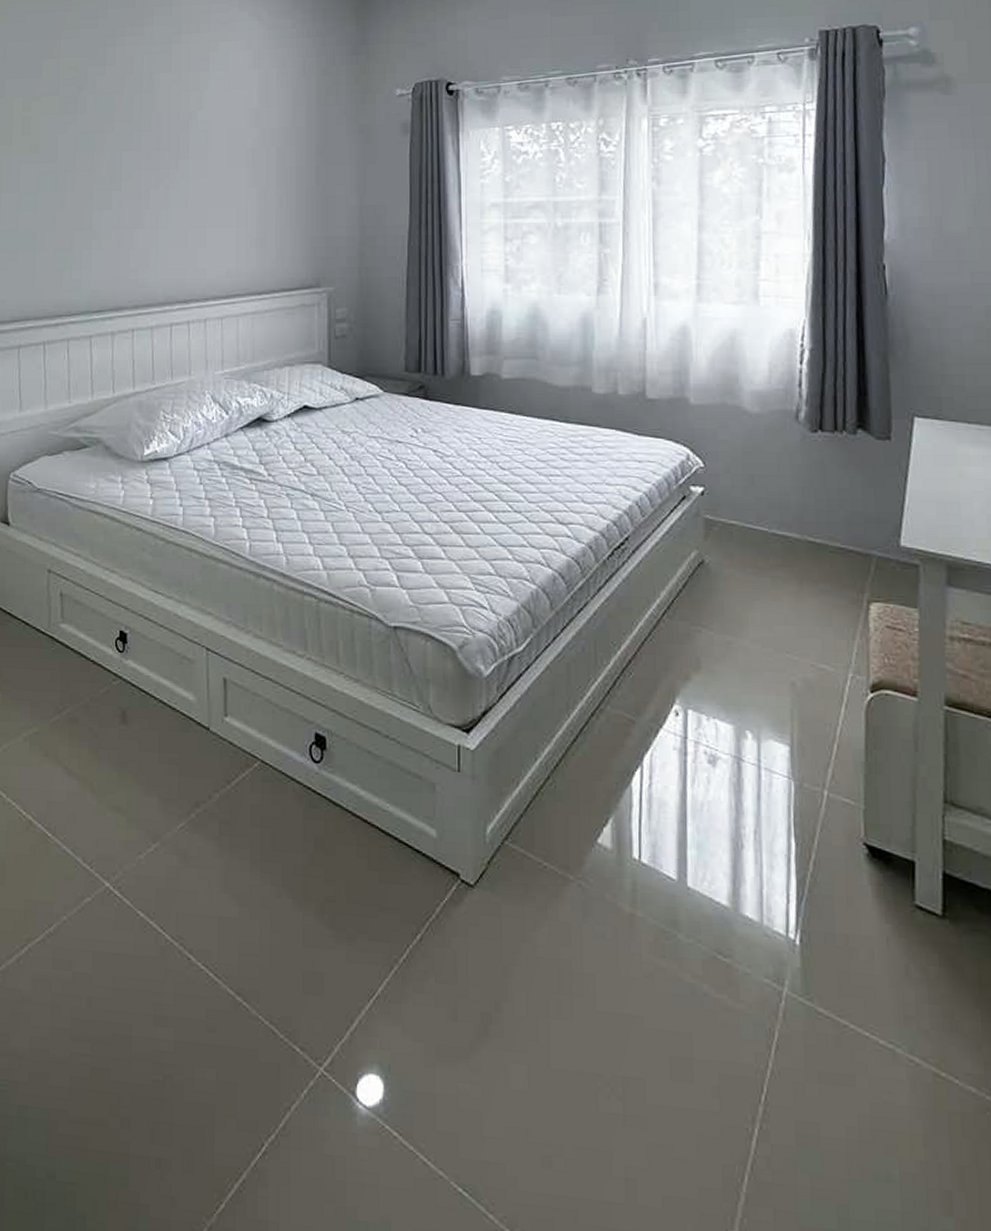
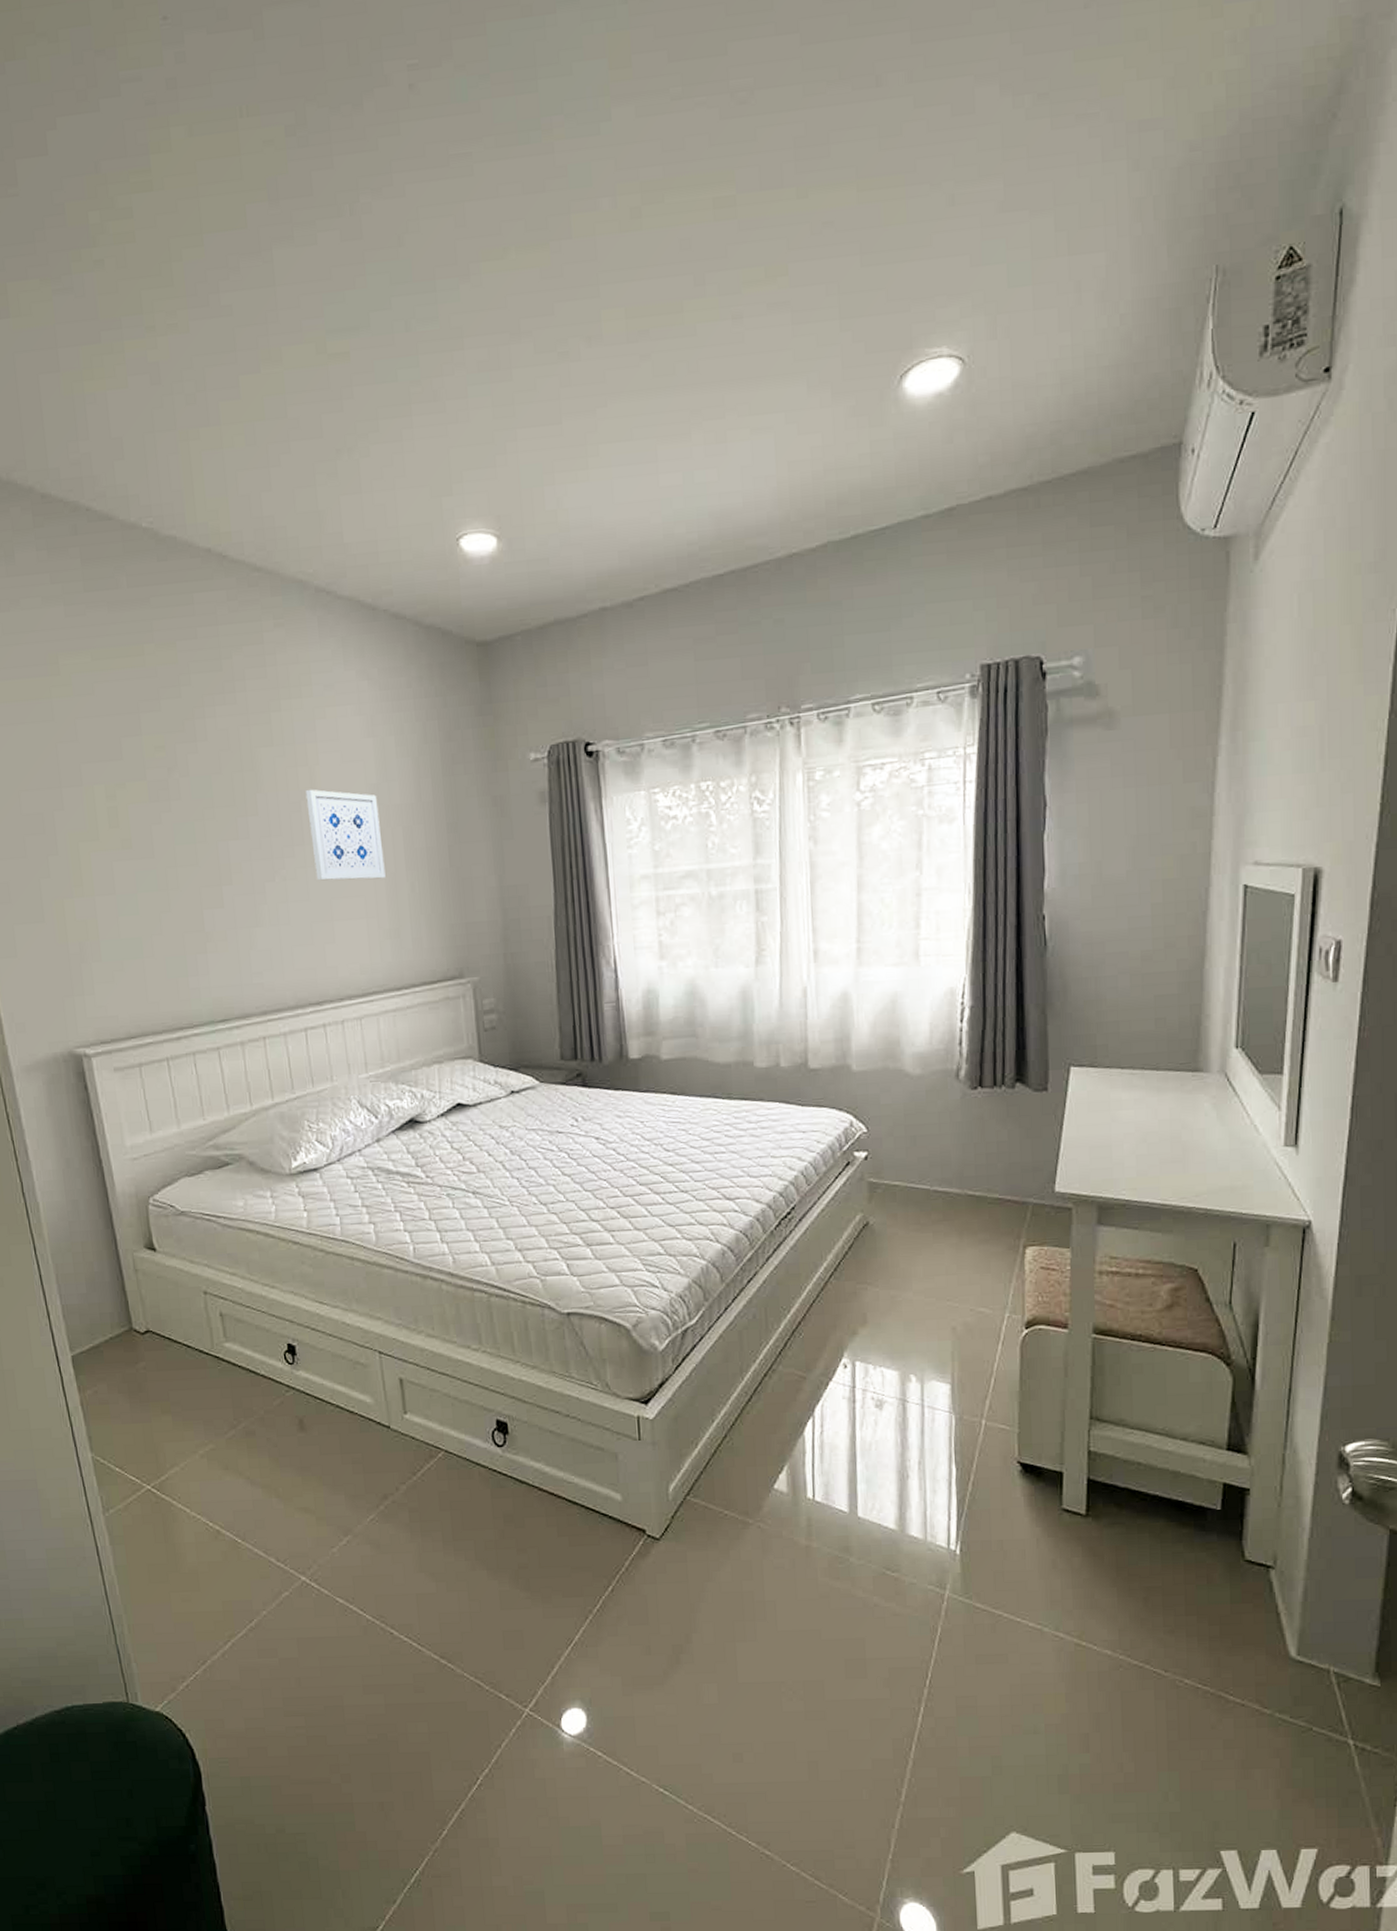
wall art: none [194,111,258,192] -> present [305,790,386,881]

